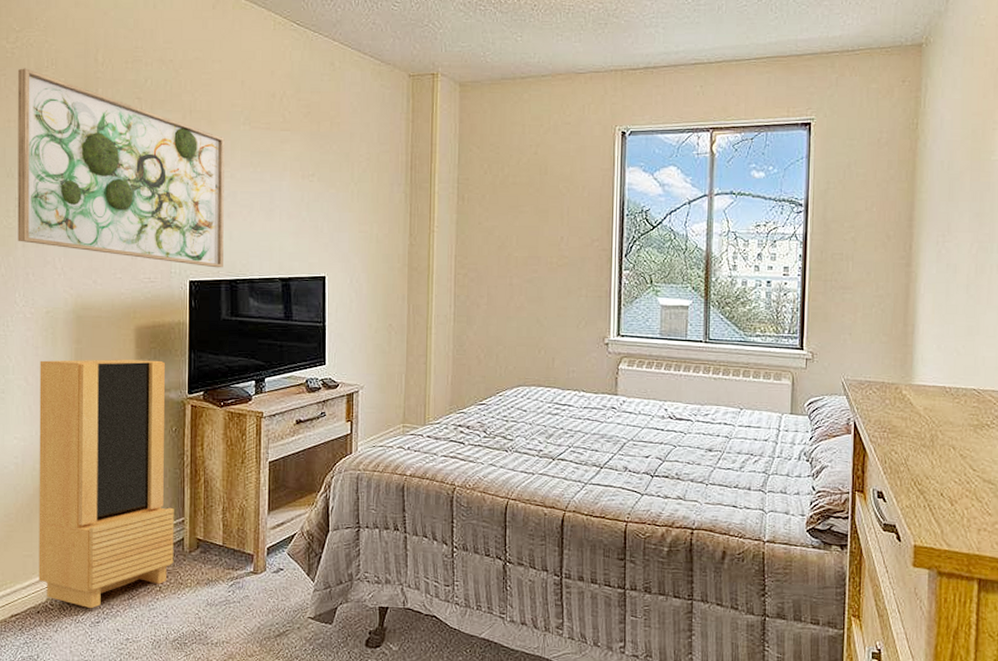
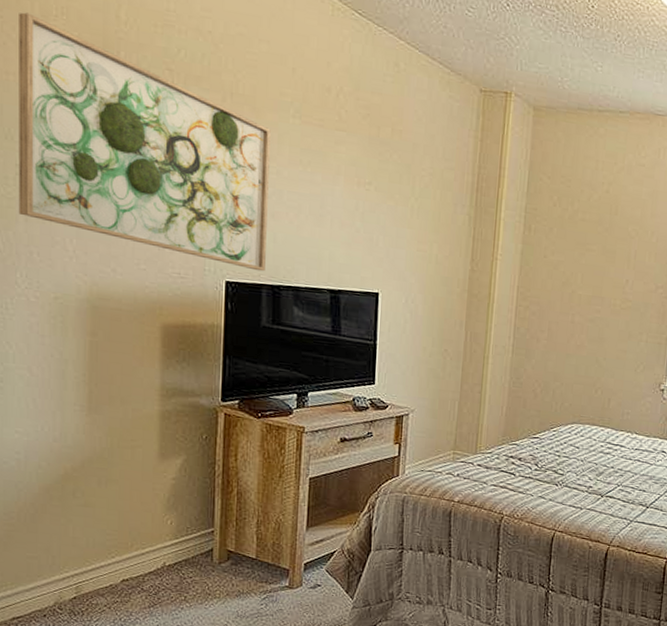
storage cabinet: present [38,359,174,608] -> none [45,350,203,614]

